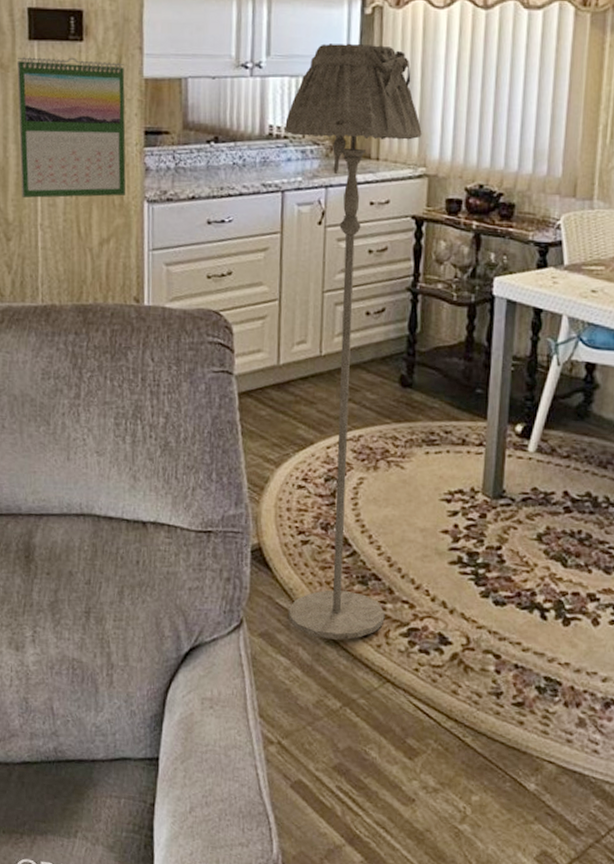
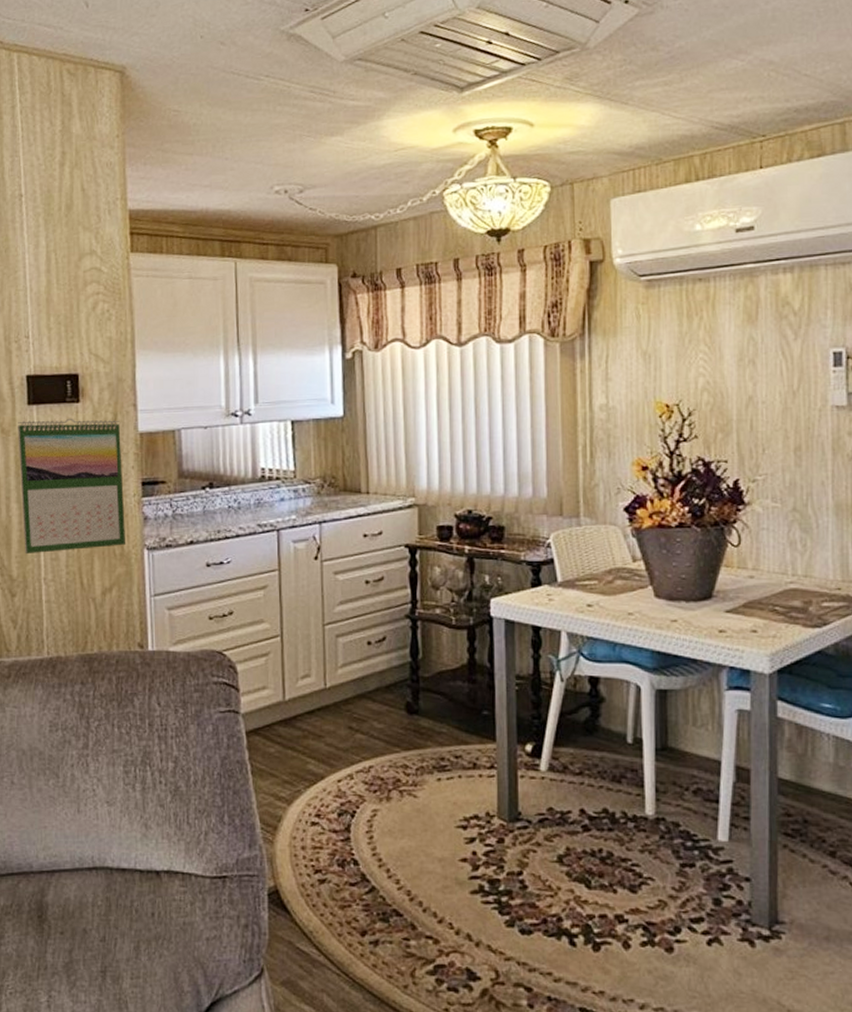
floor lamp: present [285,43,422,640] -> none [276,386,410,983]

